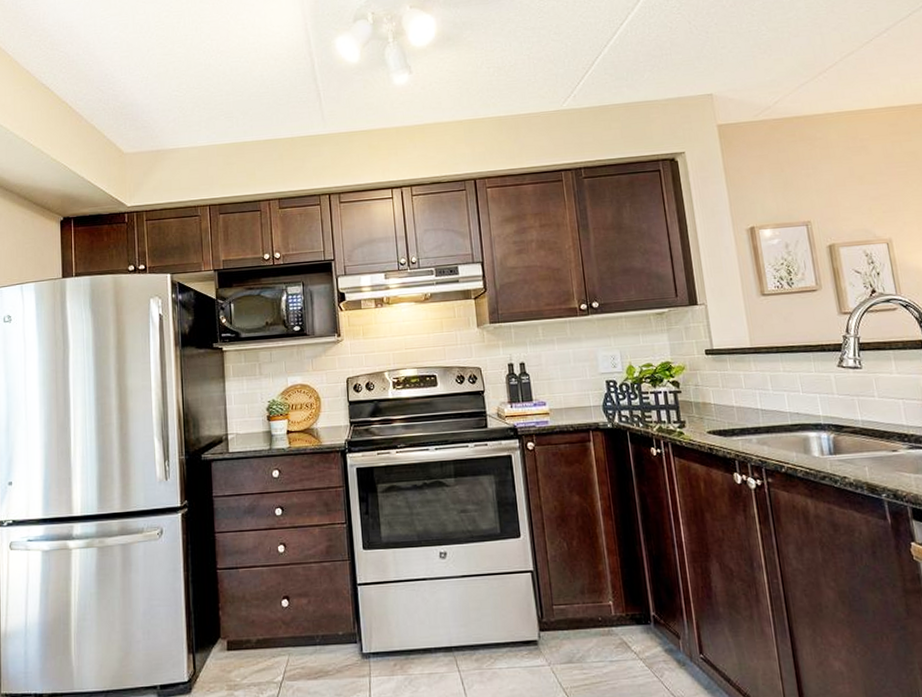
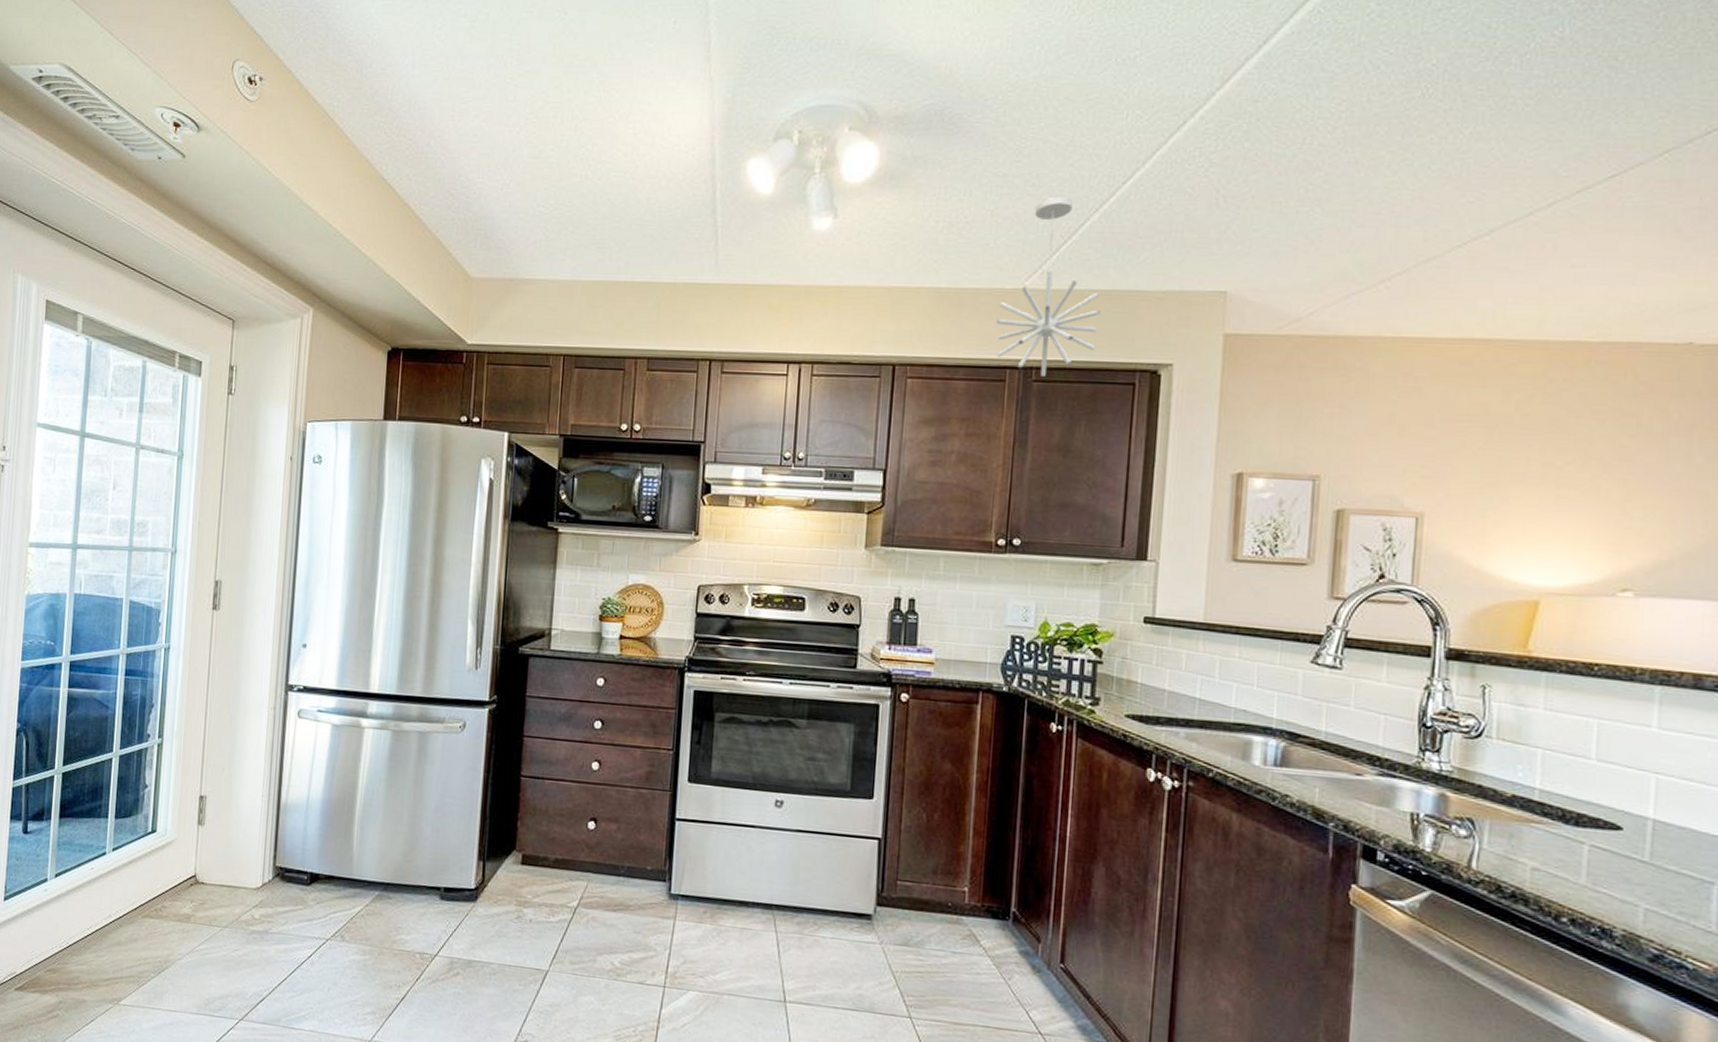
pendant light: none [546,39,625,174] -> present [996,196,1102,377]

